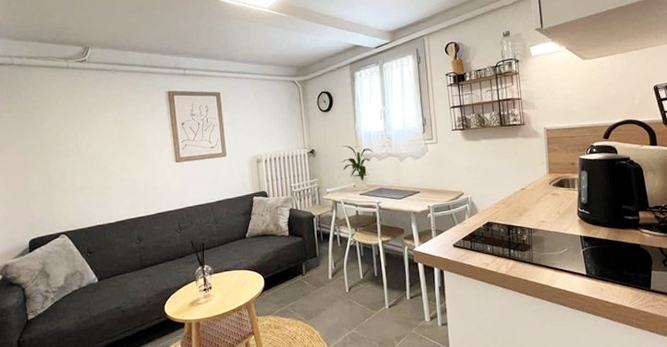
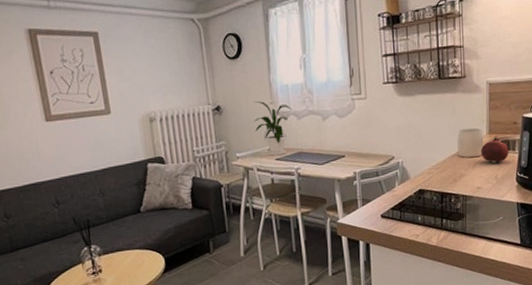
mug: none [520,168,545,195] -> present [457,127,484,158]
fruit: none [542,175,569,199] -> present [480,135,509,163]

